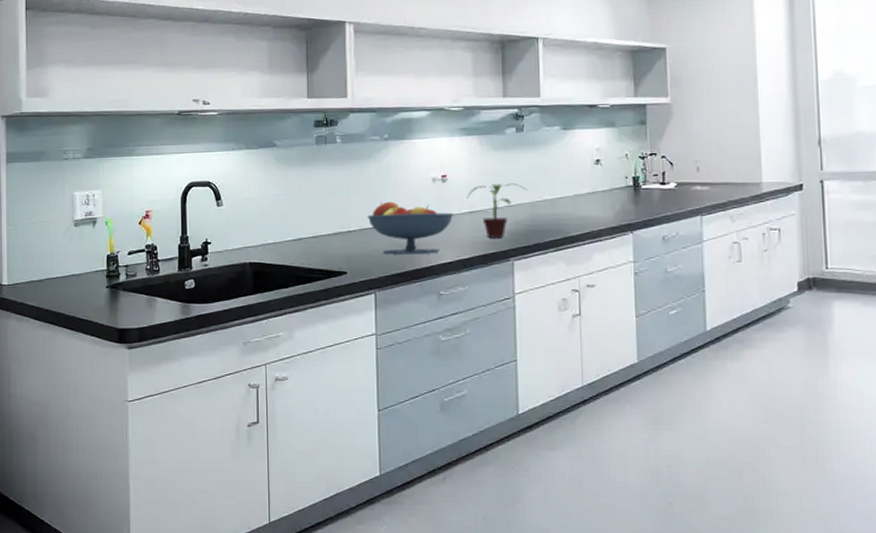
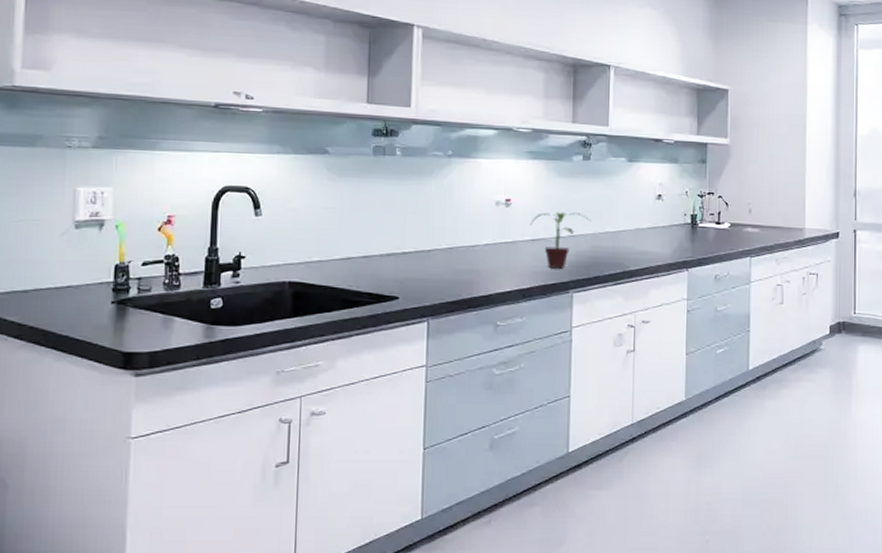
fruit bowl: present [367,201,454,255] -> none [424,223,516,282]

